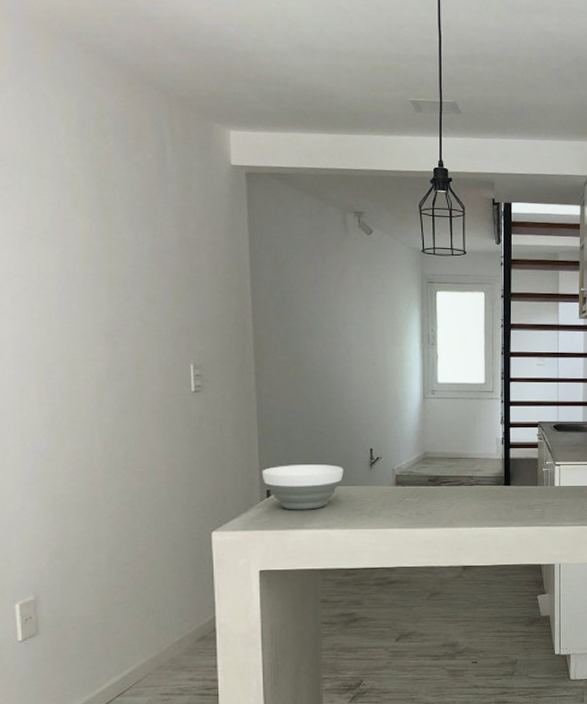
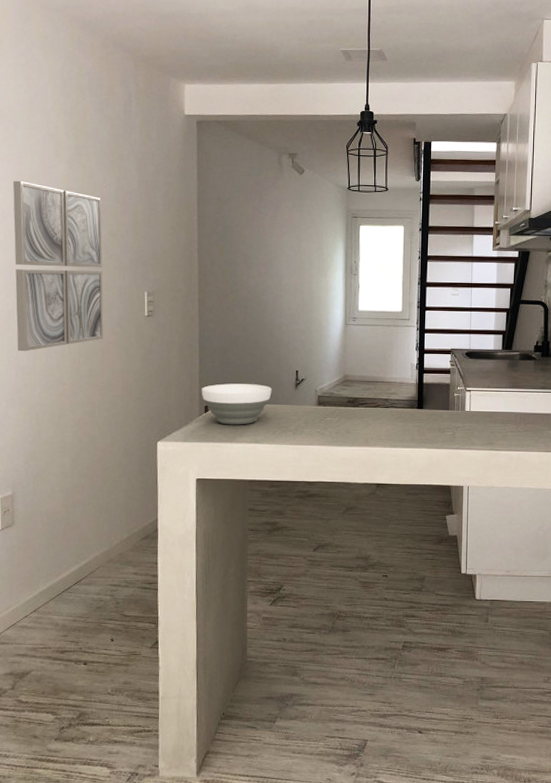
wall art: none [19,236,142,435] -> present [12,181,104,352]

